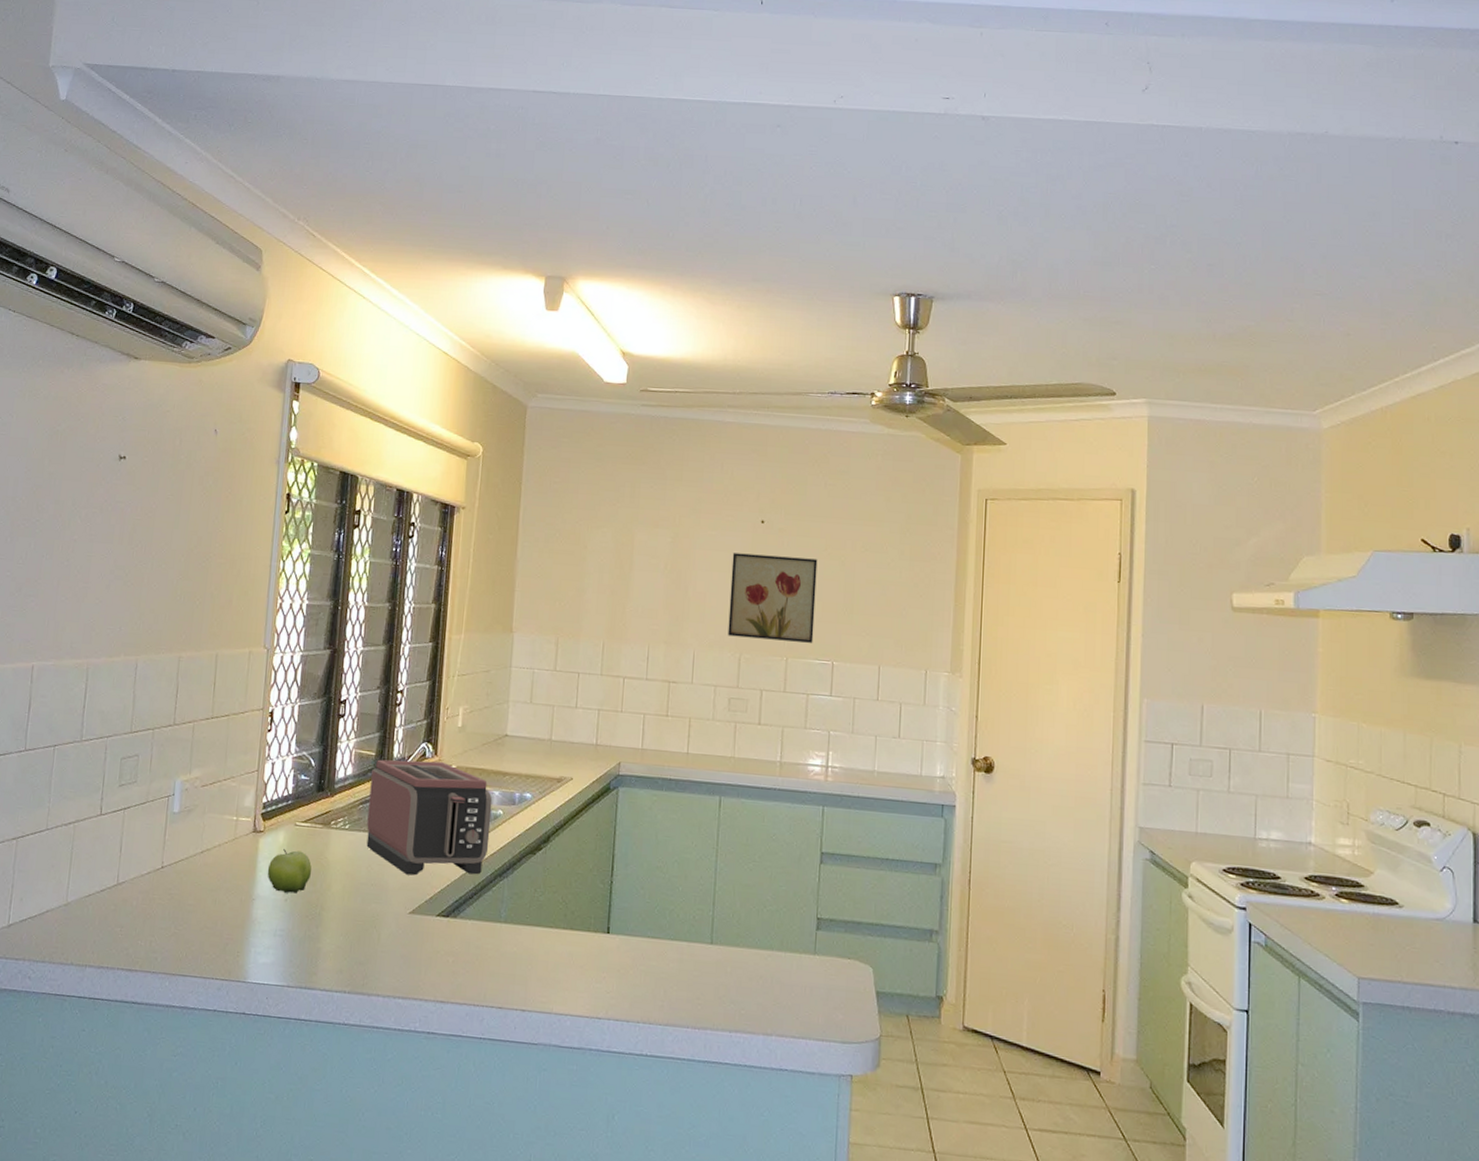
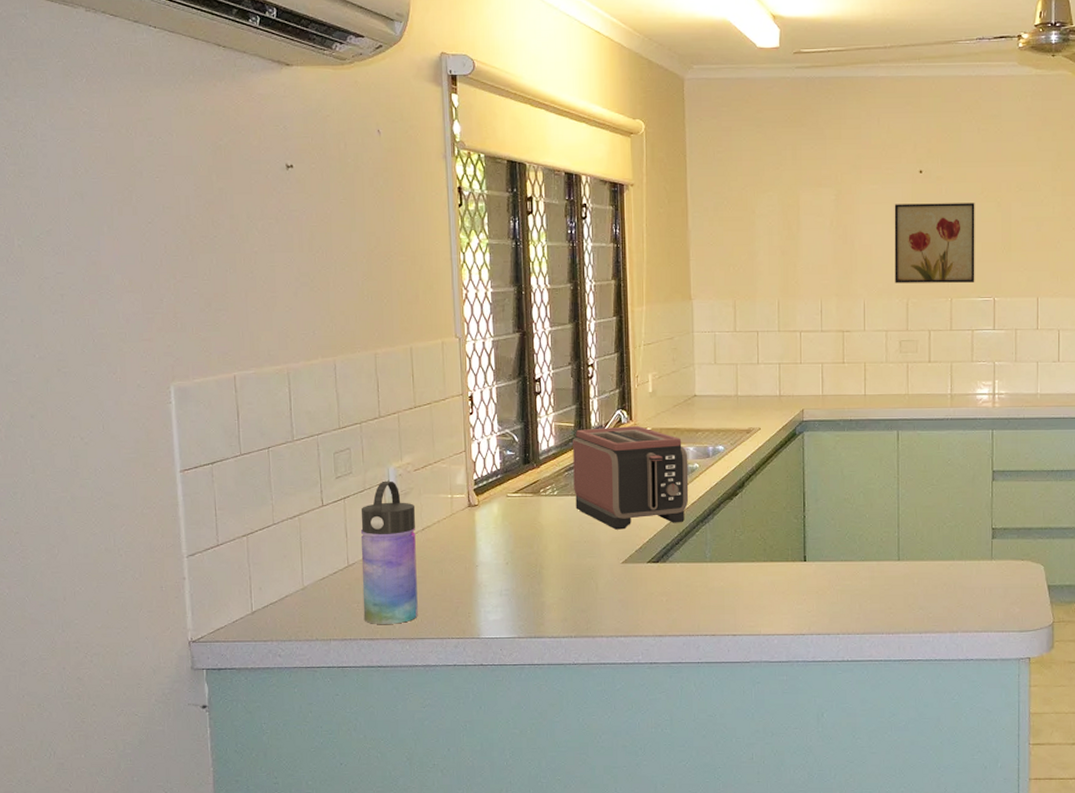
water bottle: none [125,794,197,956] -> present [360,481,418,624]
fruit: present [267,848,312,894] -> none [486,518,528,557]

